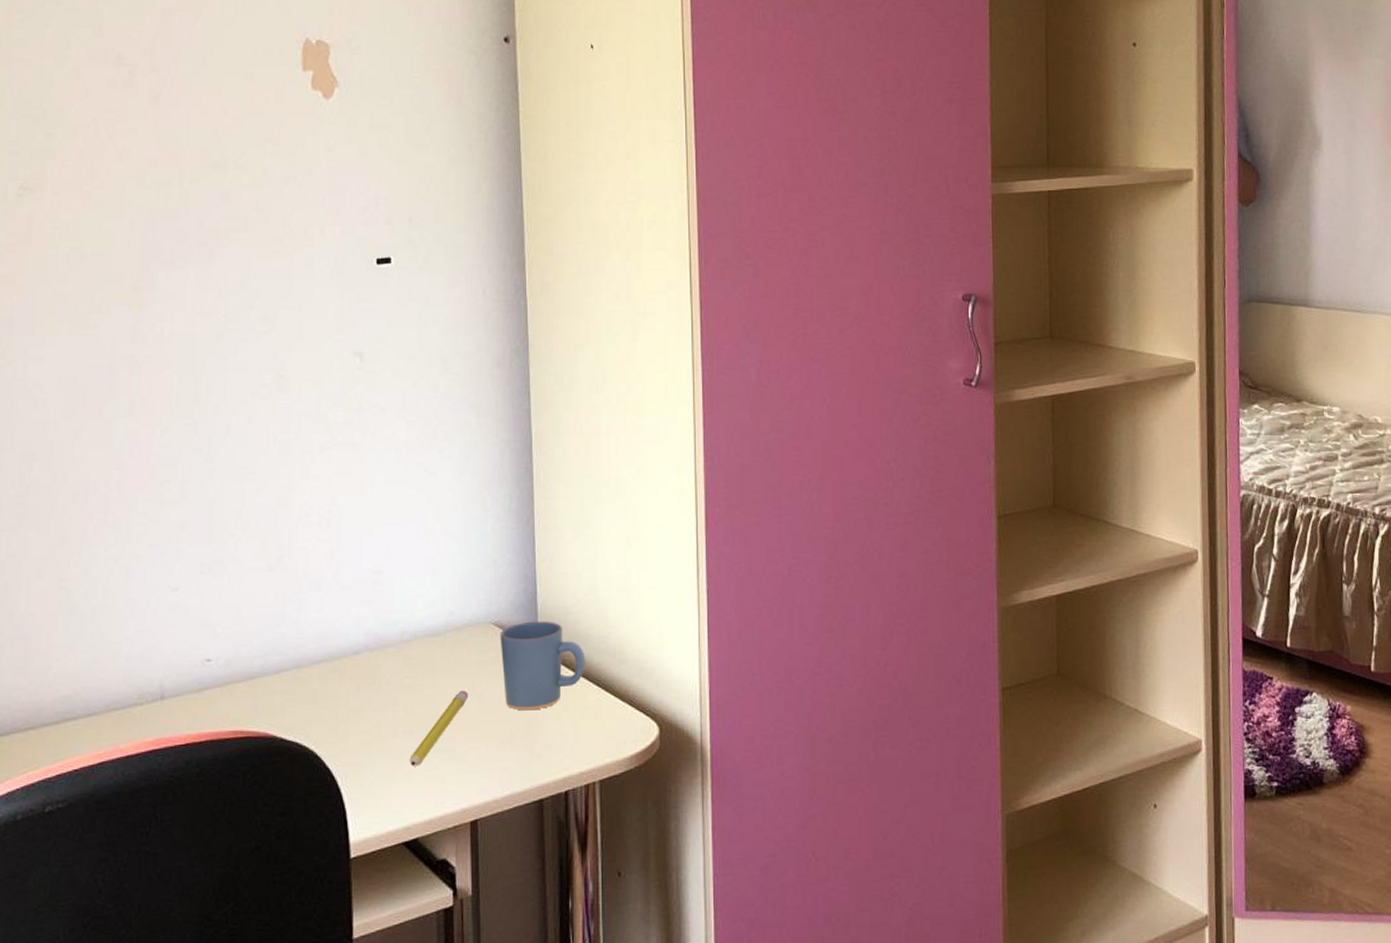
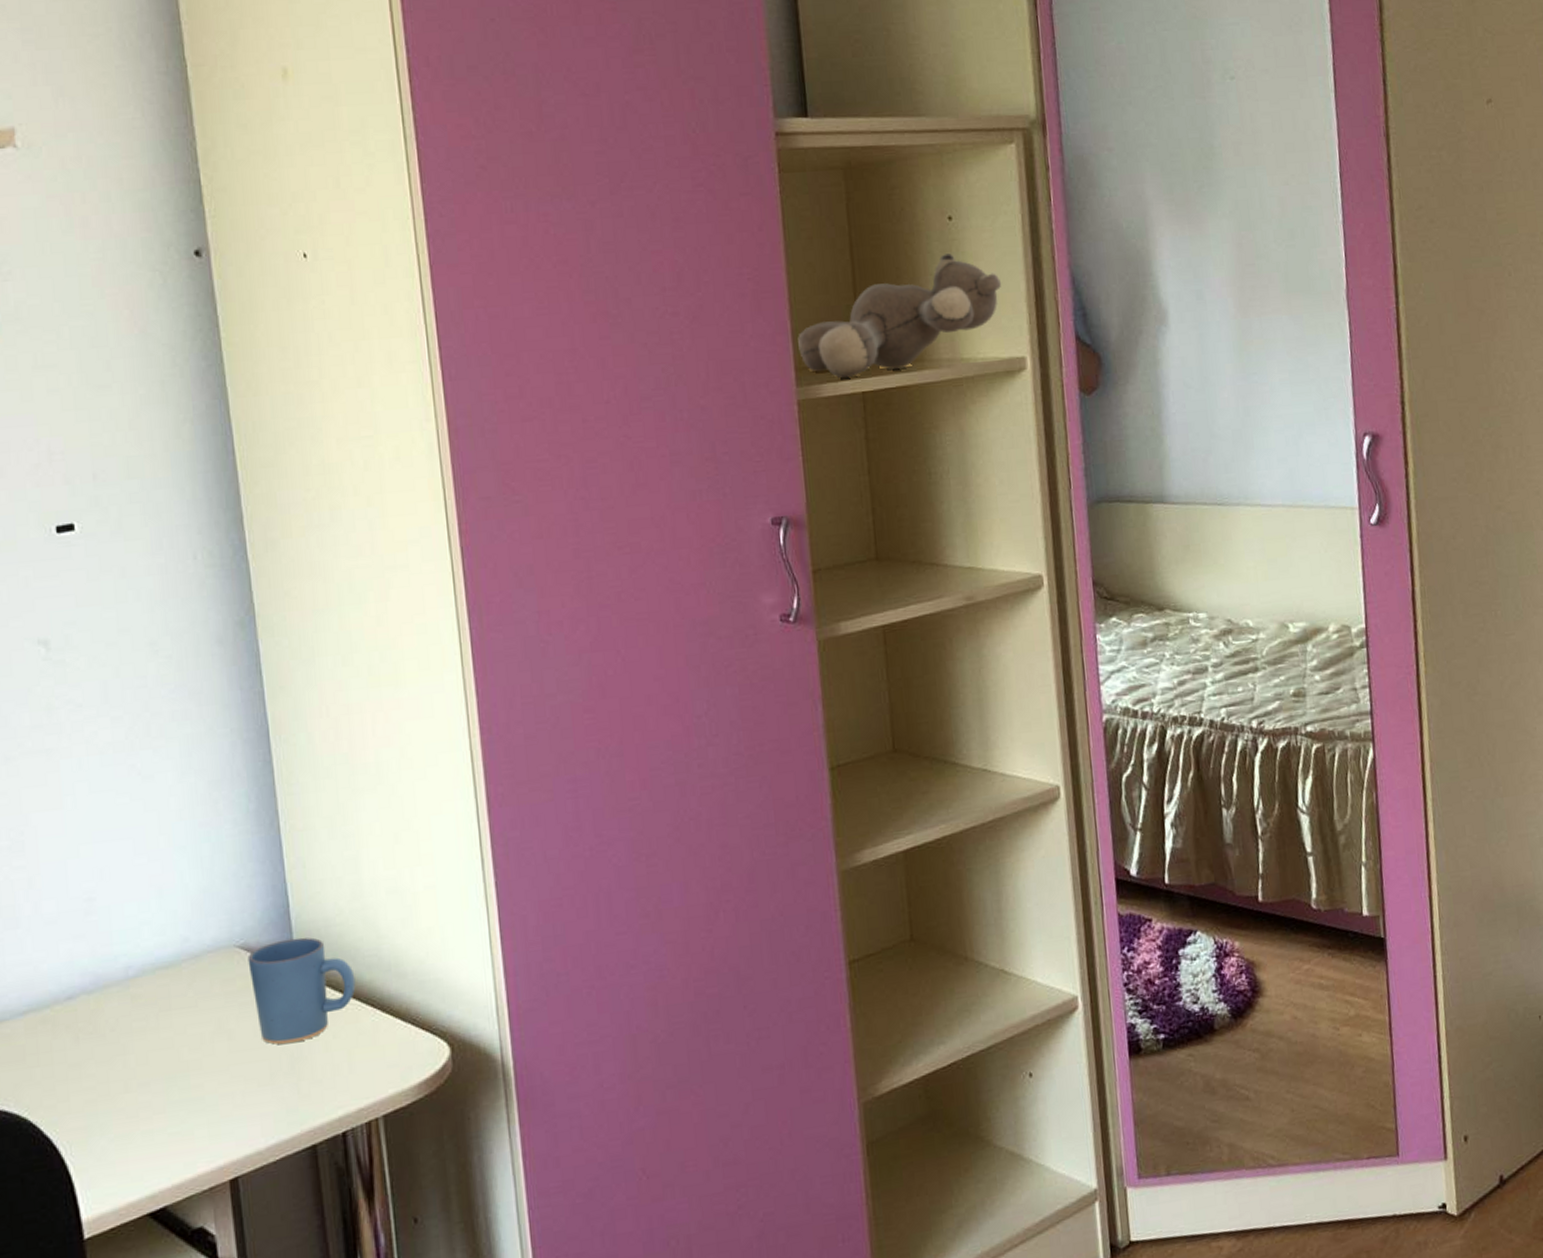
pencil: present [409,690,469,766] -> none [148,1028,215,1124]
stuffed bear: none [996,75,1176,178] -> present [798,253,1002,379]

